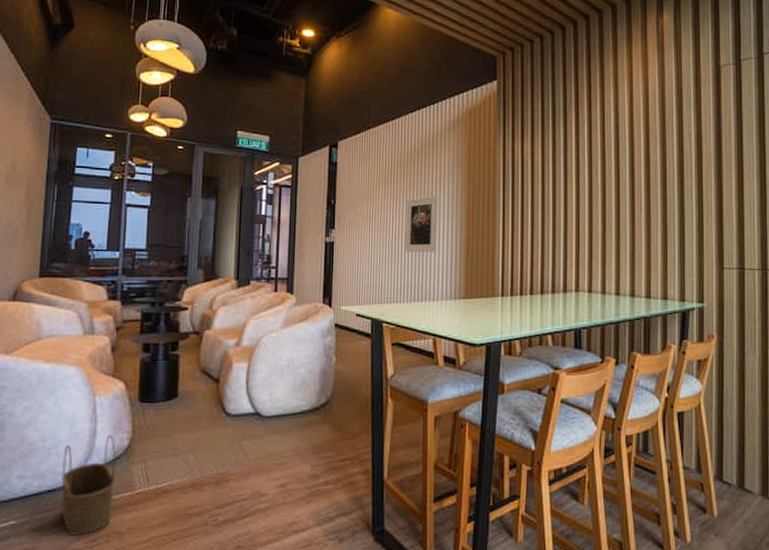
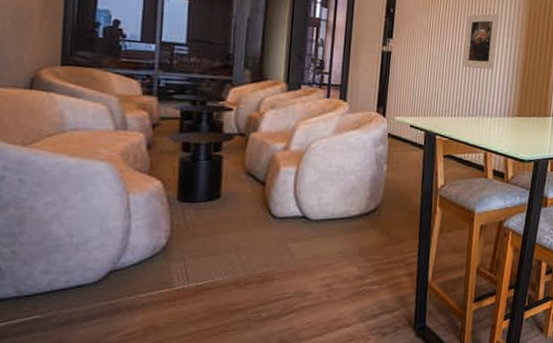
wicker basket: present [61,434,116,535] -> none [92,232,153,329]

